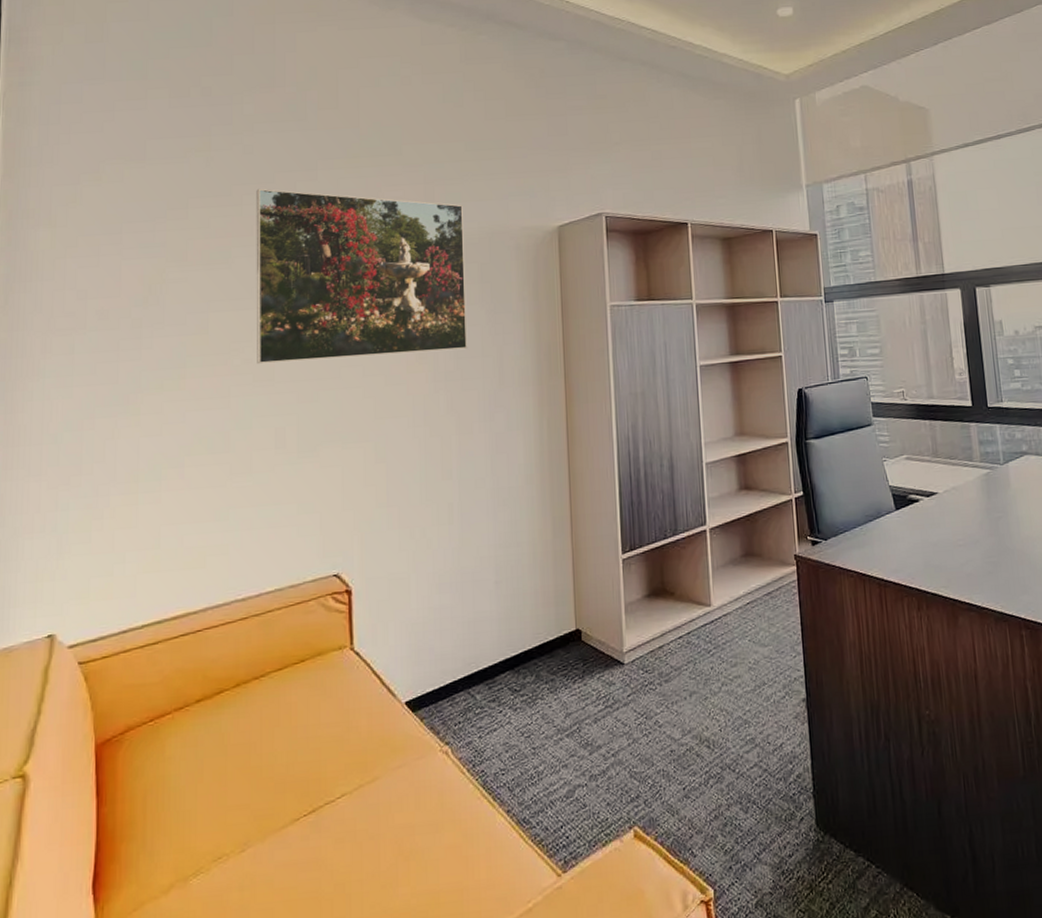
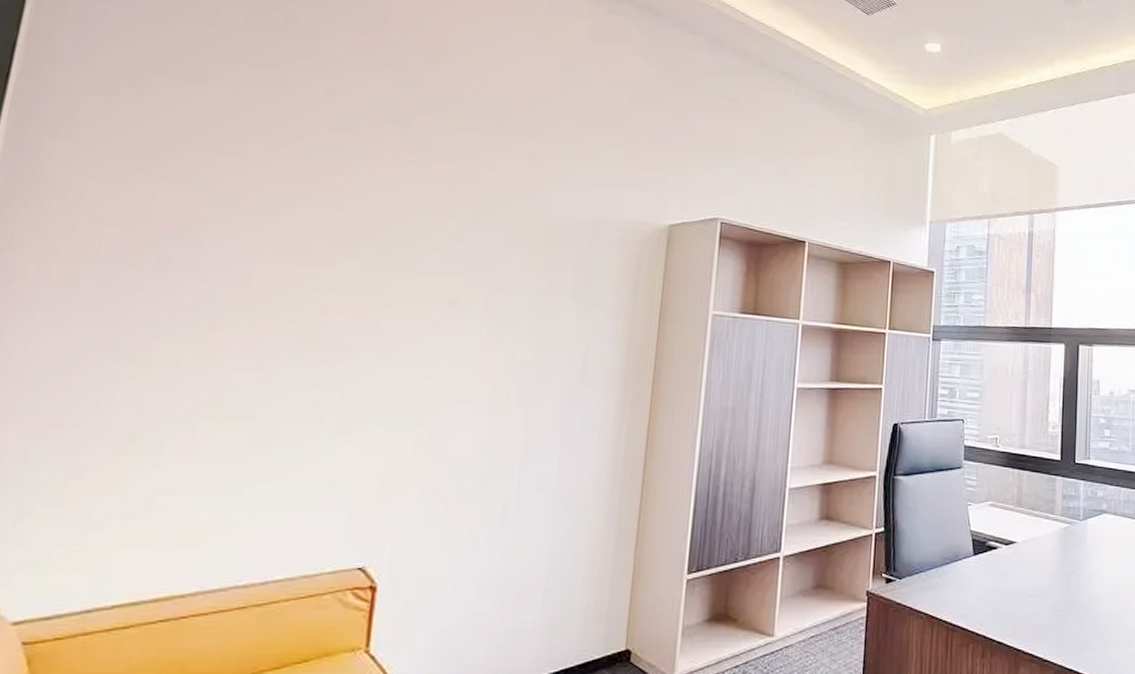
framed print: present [256,188,468,365] -> none [303,134,568,340]

